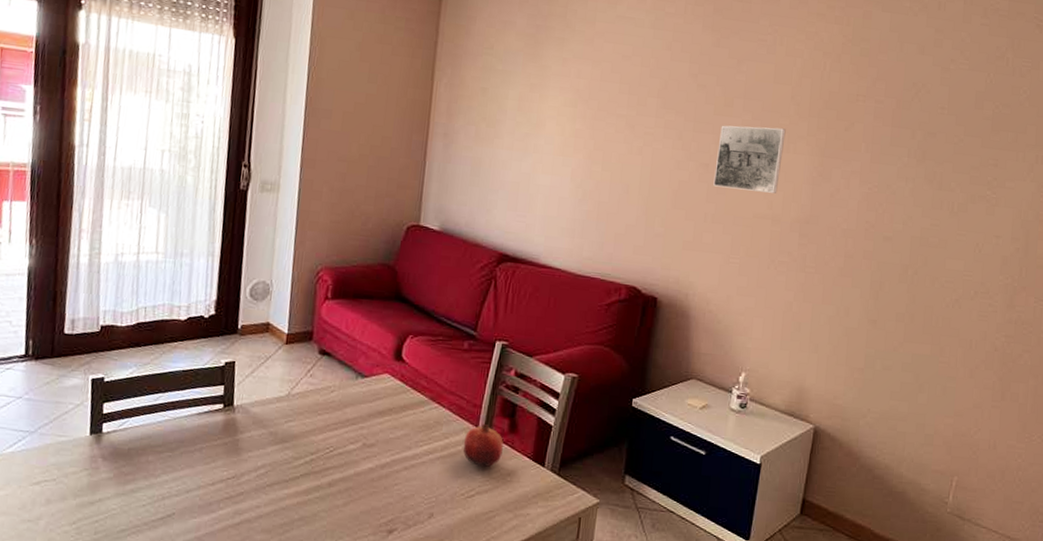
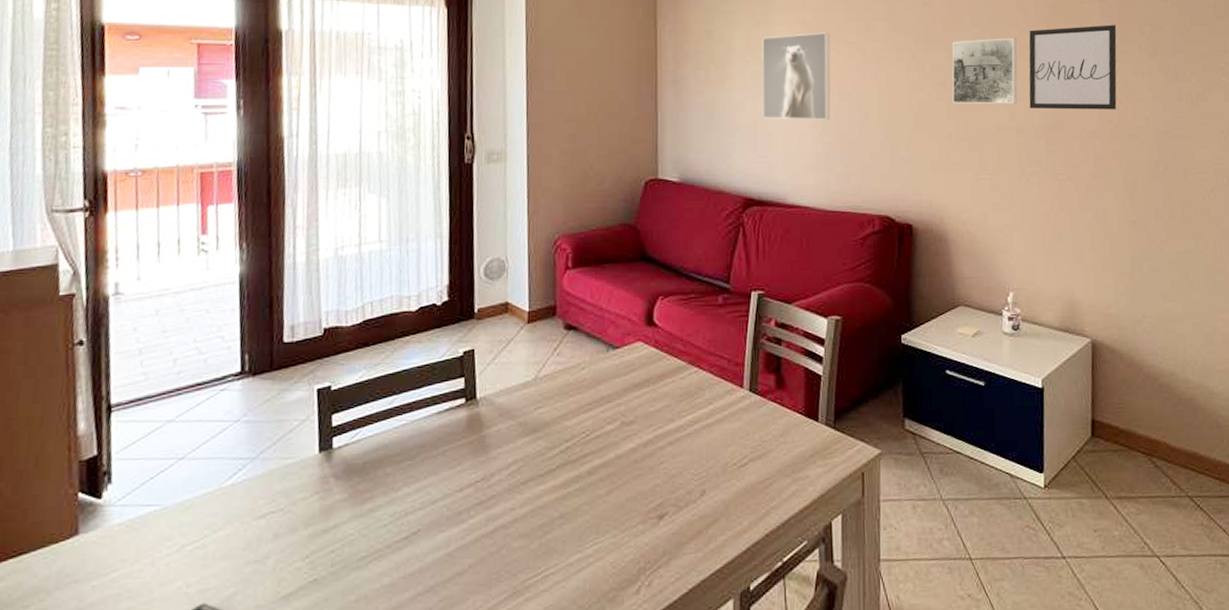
fruit: present [463,423,504,467] -> none [729,382,772,430]
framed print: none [527,100,601,189] -> present [762,32,831,120]
wall art: none [789,122,889,211] -> present [1029,25,1117,110]

